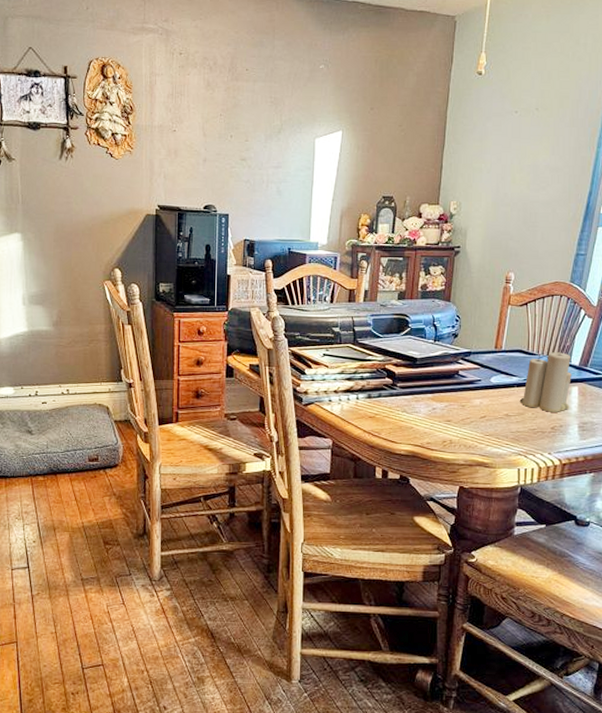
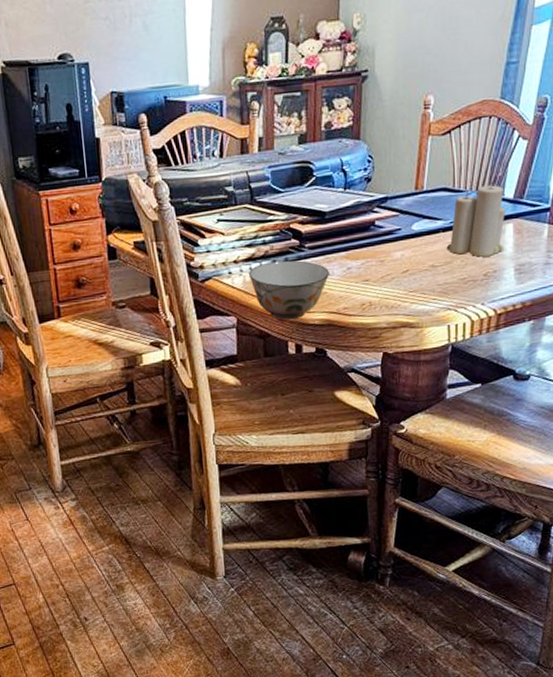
soup bowl: none [347,395,416,447] -> present [249,260,329,320]

